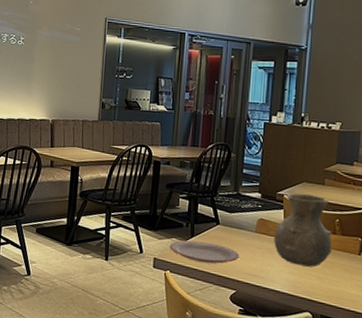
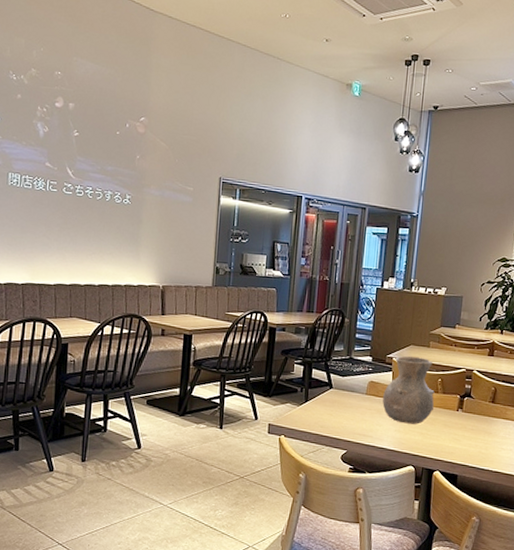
plate: present [169,240,240,264] -> none [283,405,351,427]

